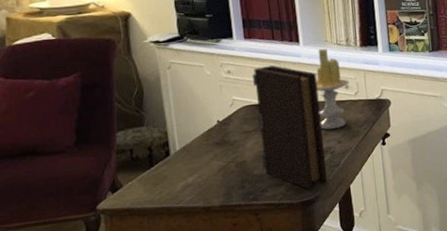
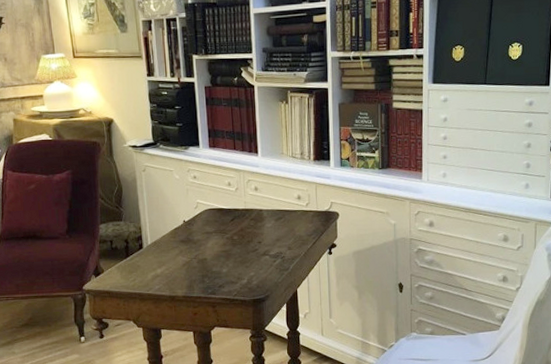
book: present [253,65,328,190] -> none [215,173,278,289]
candle: present [316,48,349,130] -> none [271,160,302,236]

